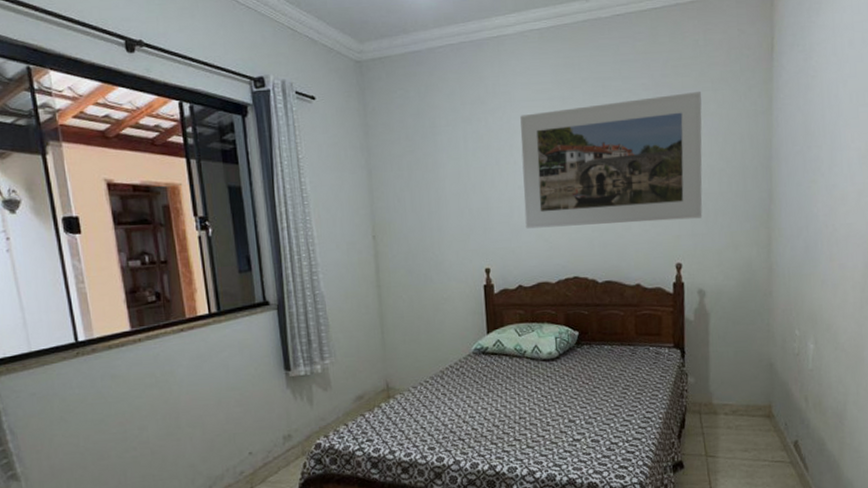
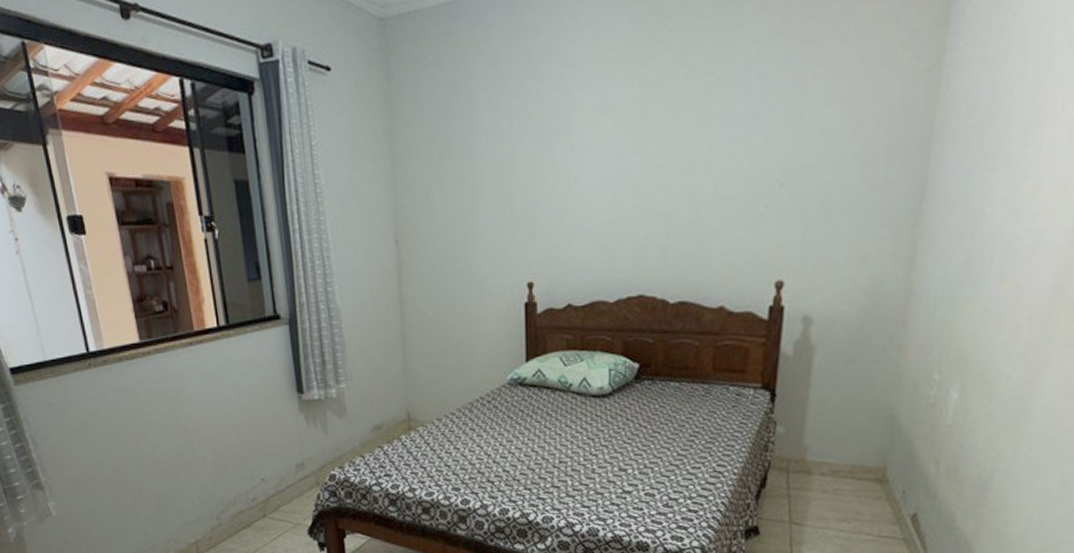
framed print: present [520,92,703,229] -> none [580,42,839,234]

